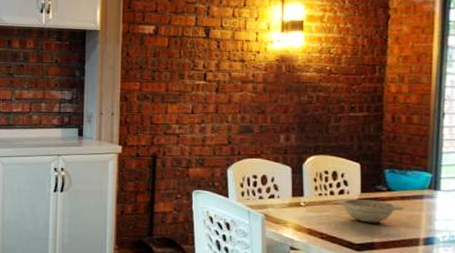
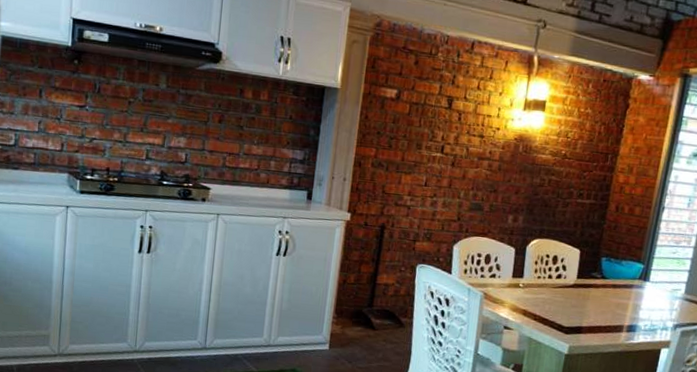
decorative bowl: present [335,199,404,223] -> none [551,284,615,309]

